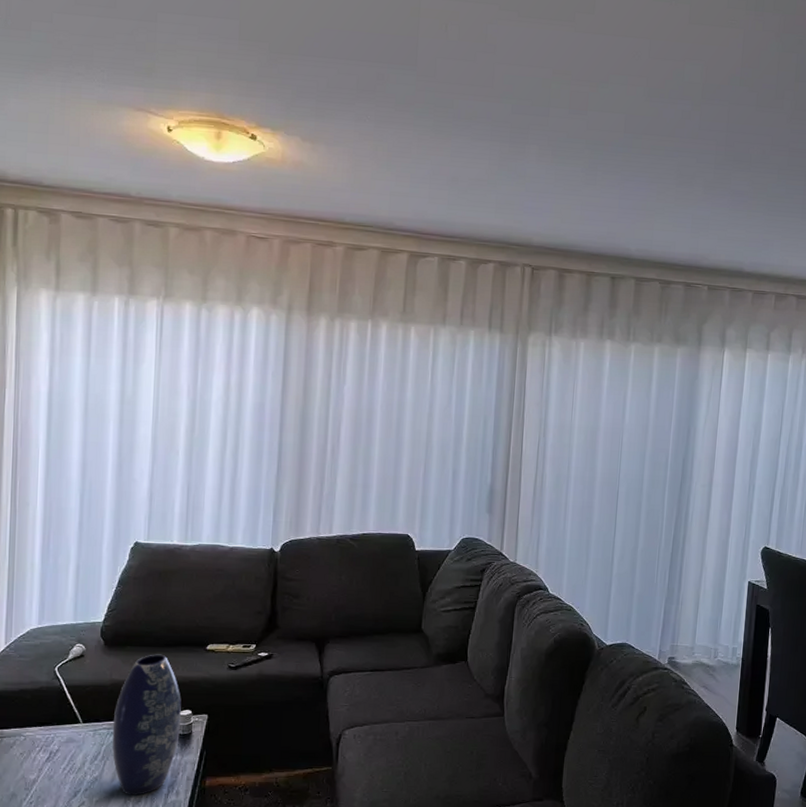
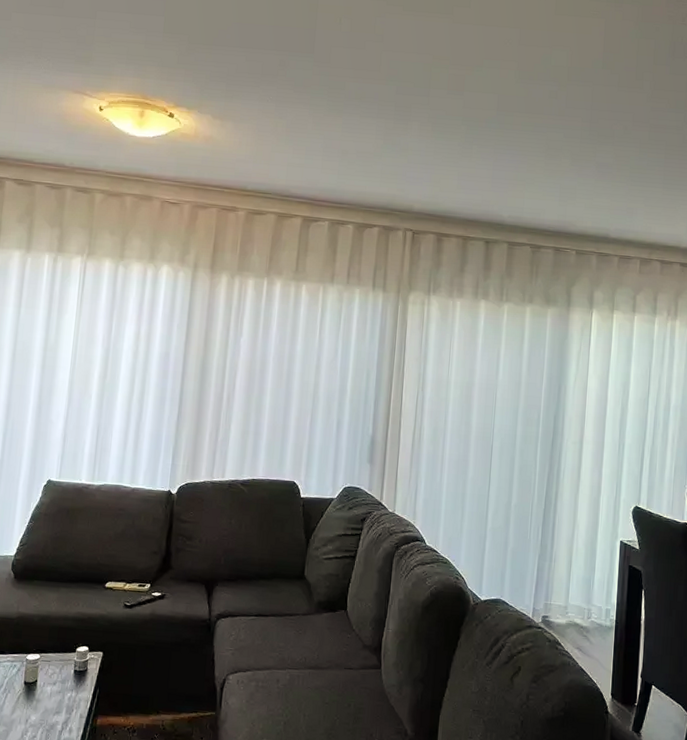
vase: present [112,654,181,796] -> none [14,589,80,731]

